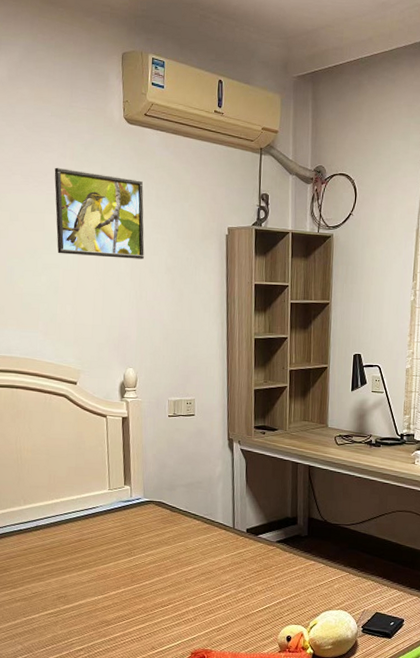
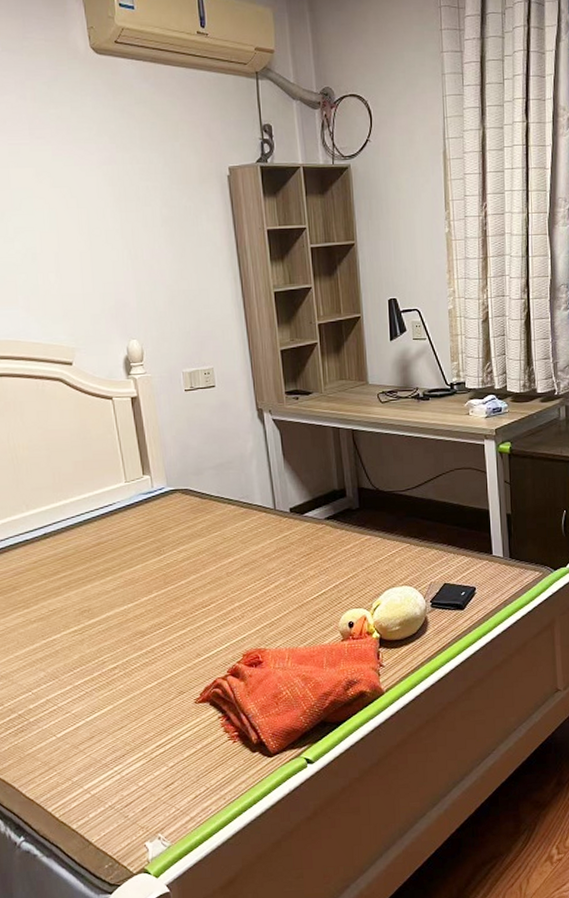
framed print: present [54,167,145,260] -> none [14,112,134,214]

